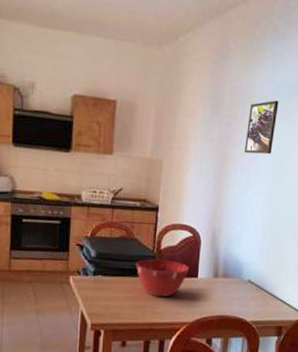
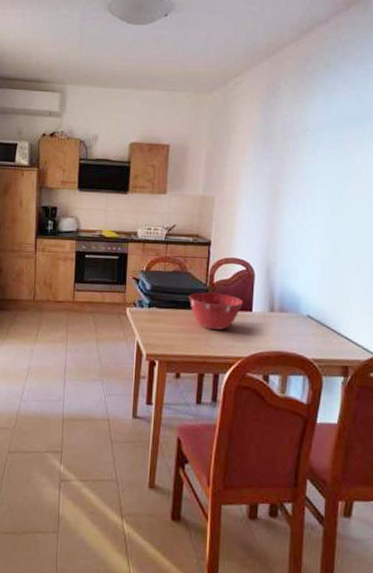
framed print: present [245,100,279,155] -> none [299,132,334,187]

